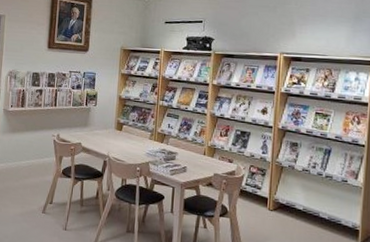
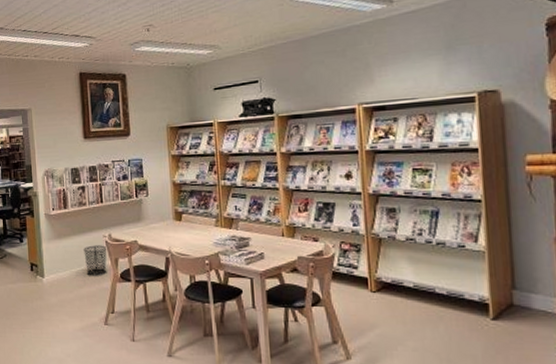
waste bin: none [33,142,54,170] -> present [84,245,107,276]

